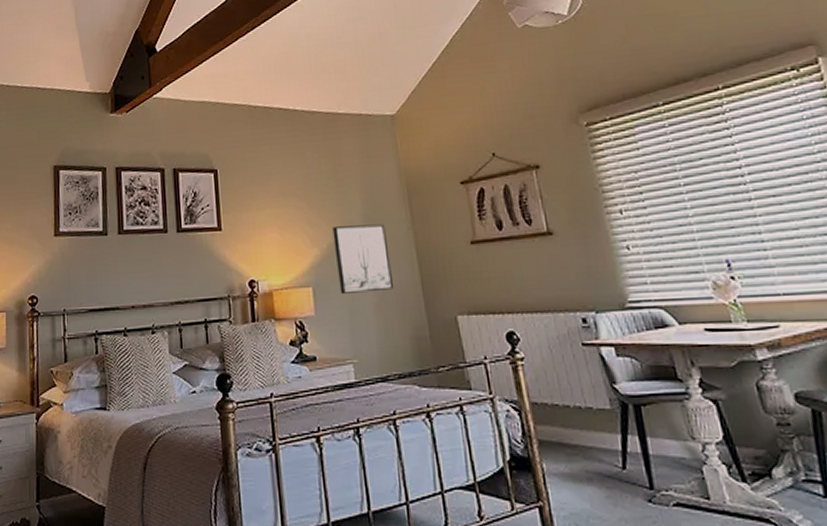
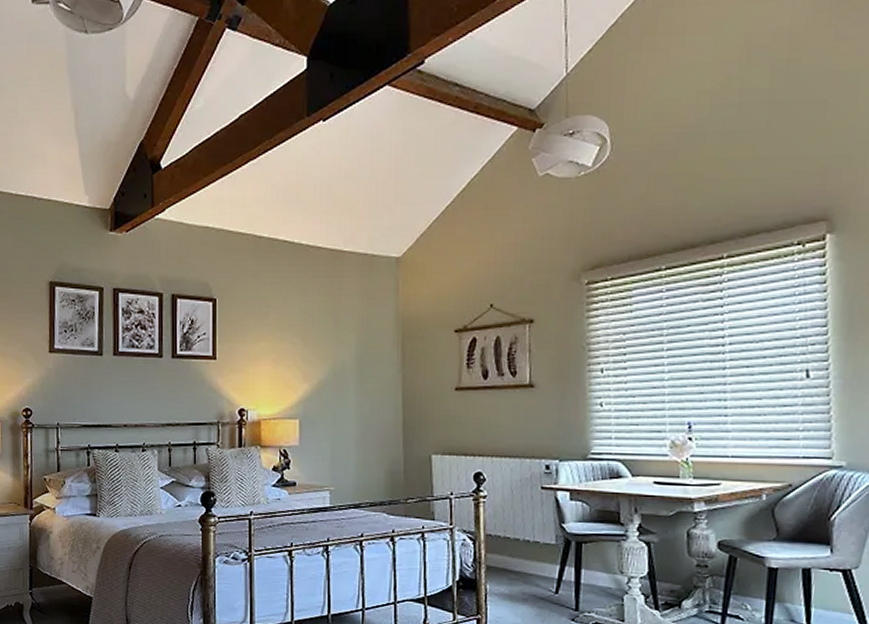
wall art: present [332,224,395,294] -> none [324,364,377,428]

